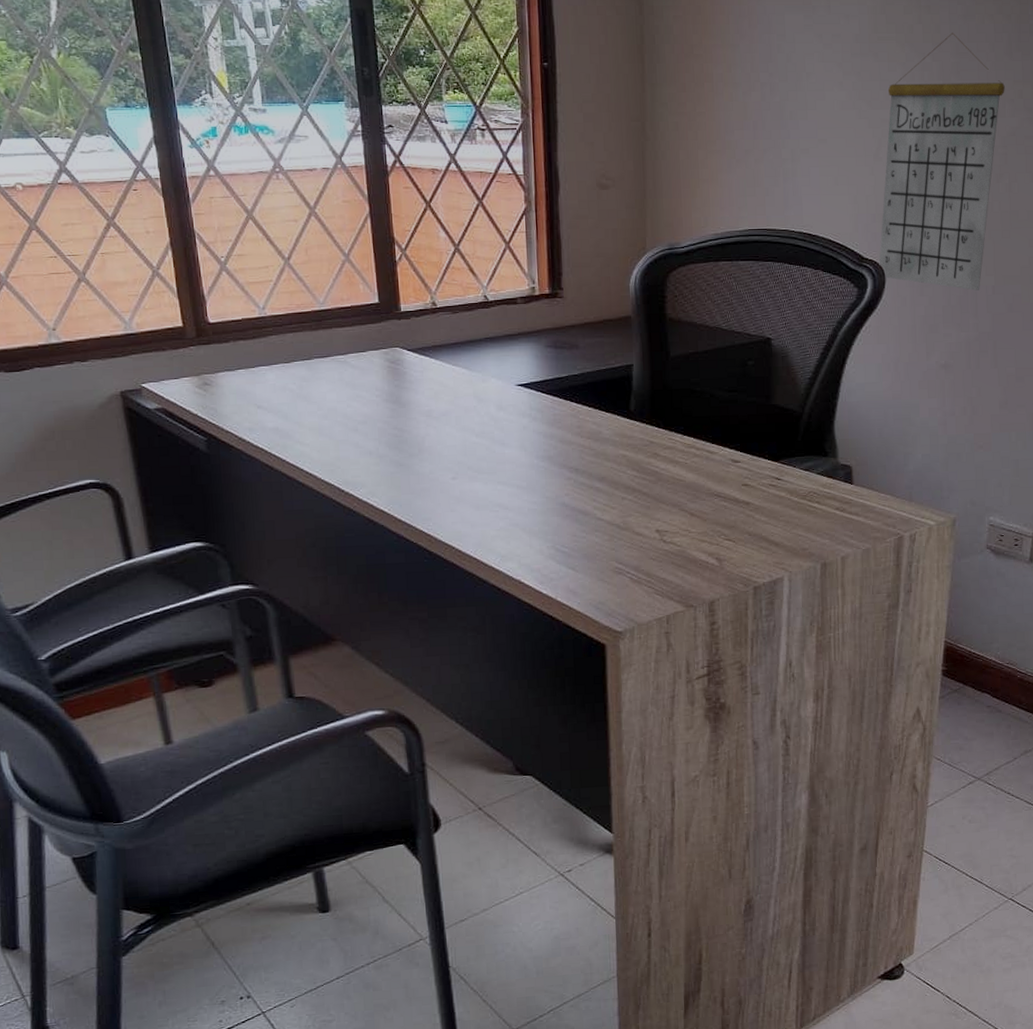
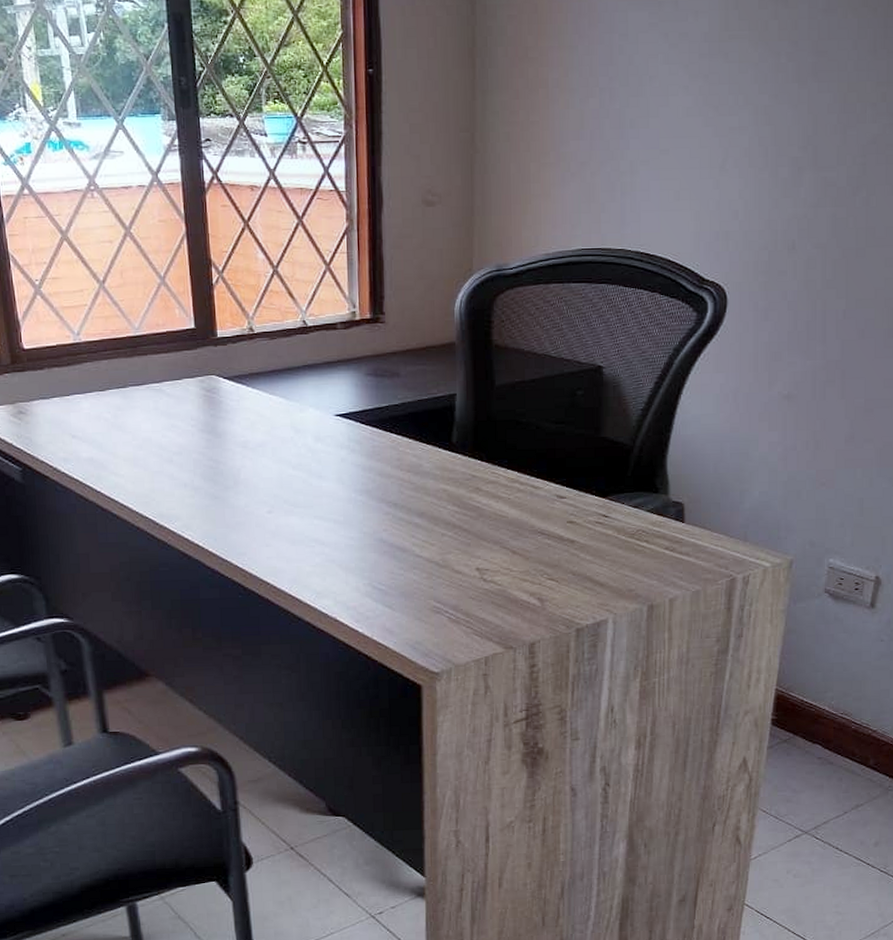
calendar: present [879,32,1005,291] -> none [721,29,867,315]

